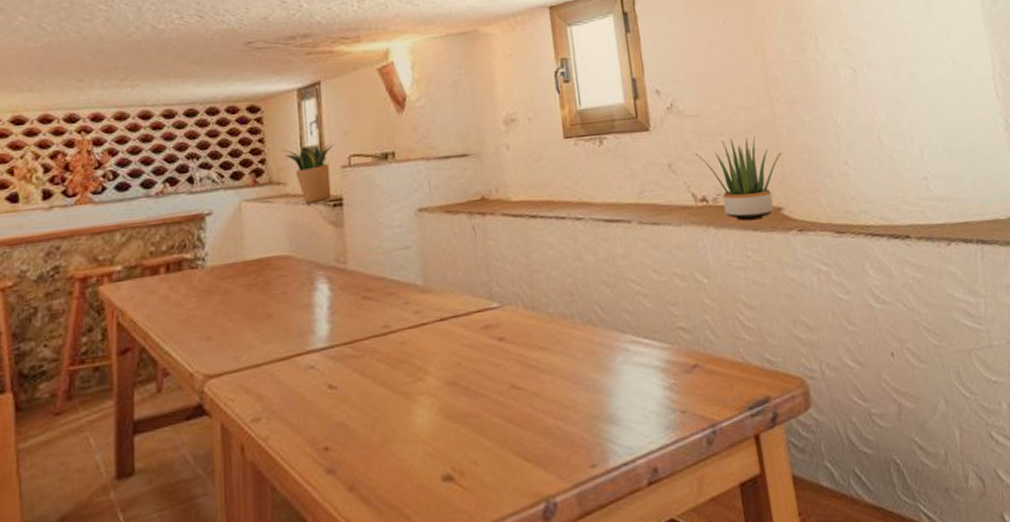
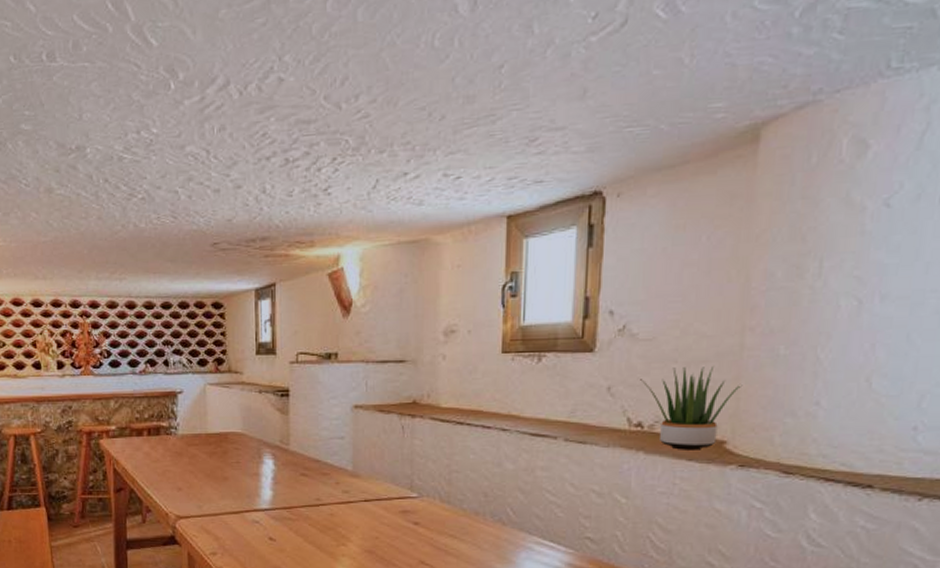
potted plant: present [282,143,335,203] -> none [240,341,285,391]

